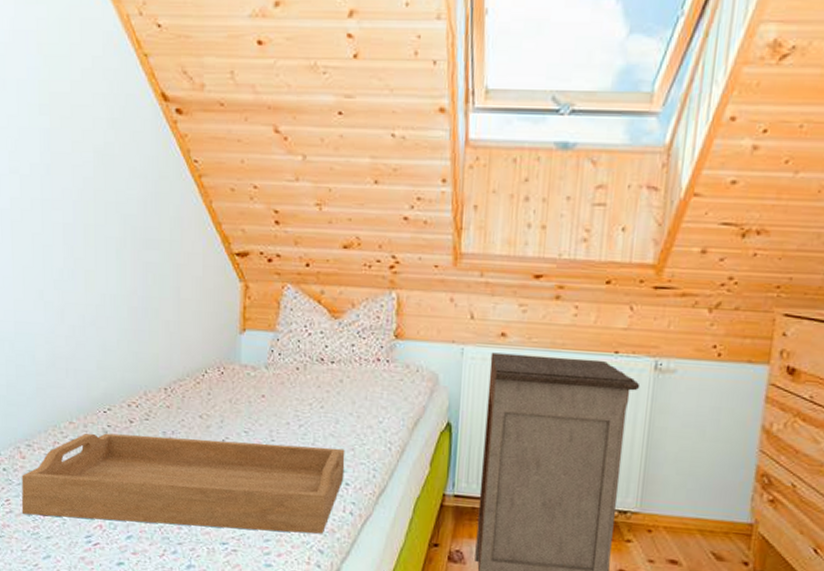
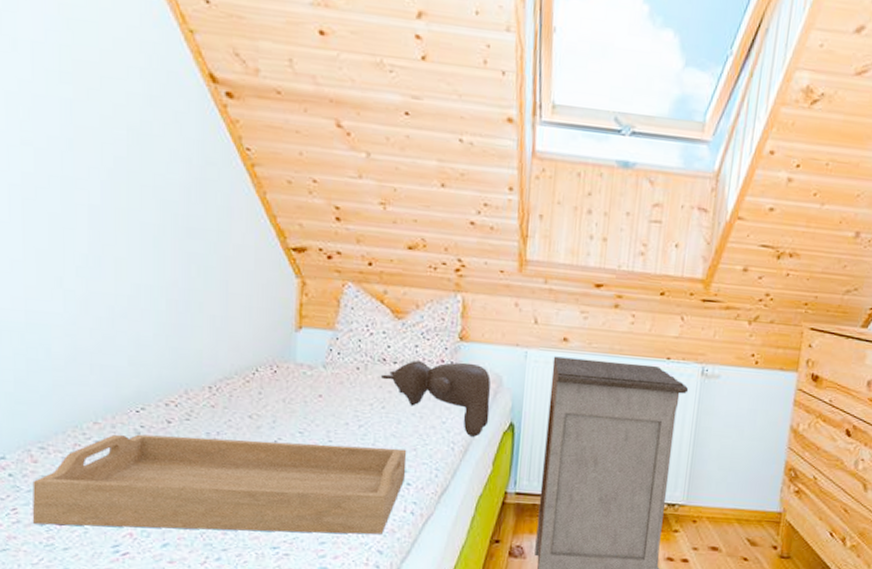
teddy bear: none [319,360,427,437] -> present [380,361,491,437]

